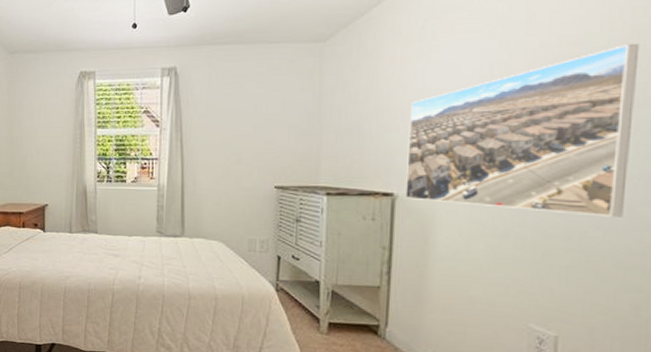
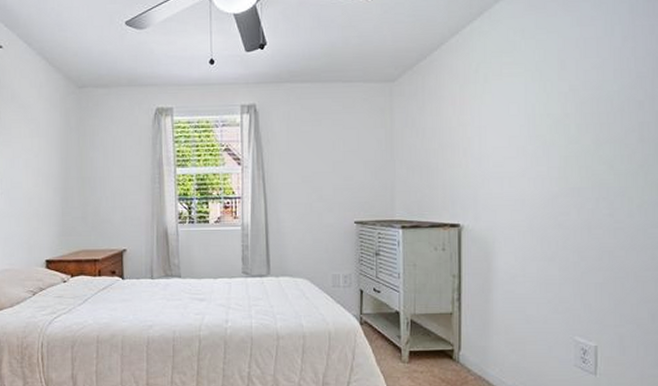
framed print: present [405,44,640,218] -> none [469,89,643,238]

